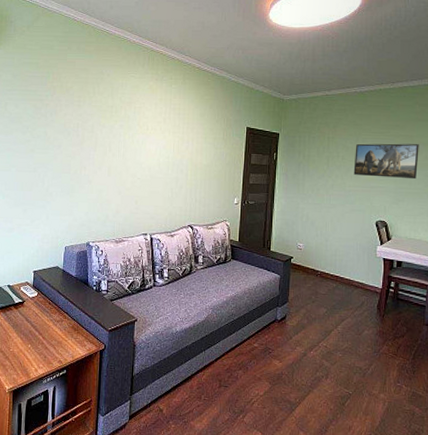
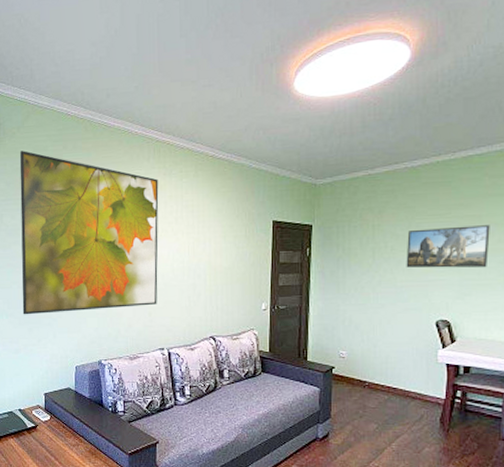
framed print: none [19,47,151,197] -> present [19,150,159,315]

